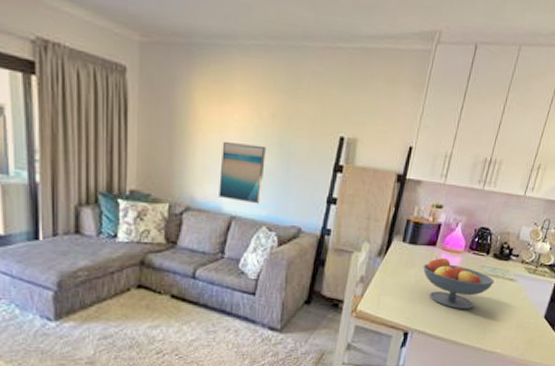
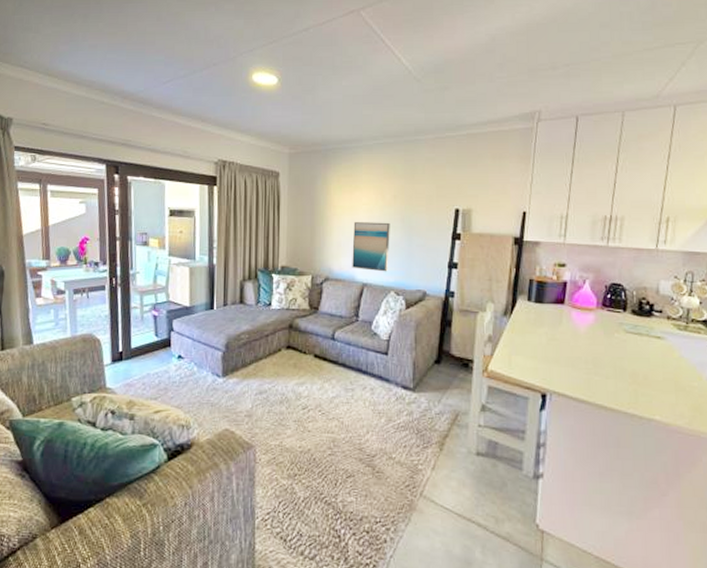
fruit bowl: present [423,255,494,309] -> none [553,314,638,370]

